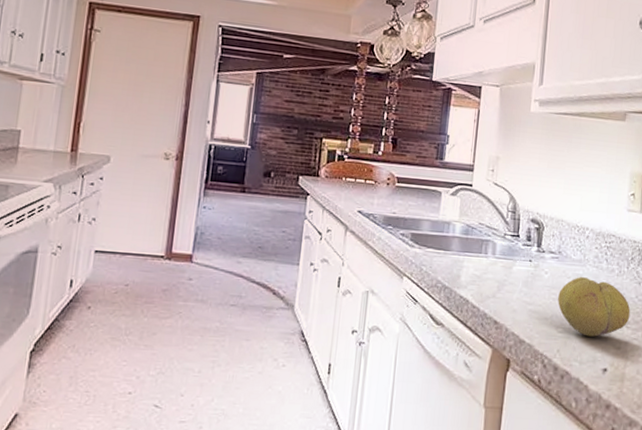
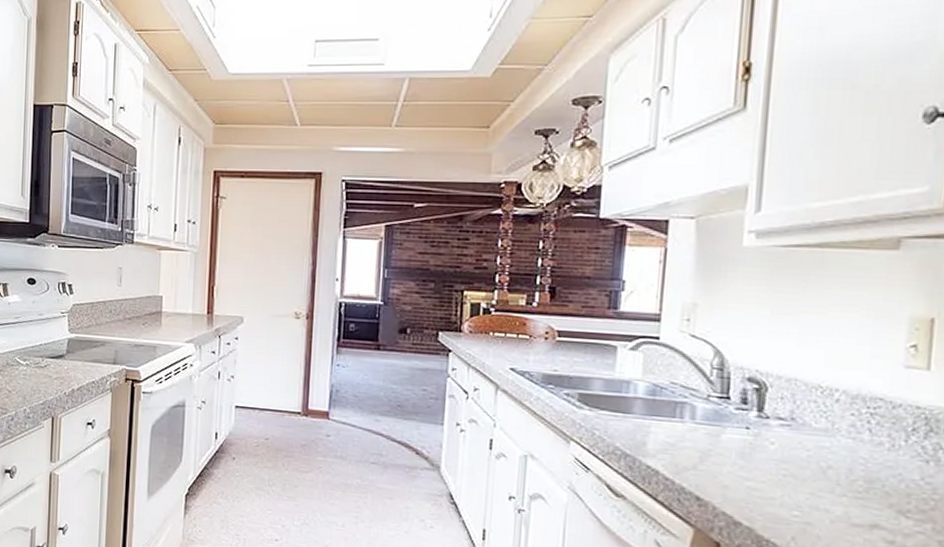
fruit: present [558,277,630,337] -> none [791,450,912,526]

